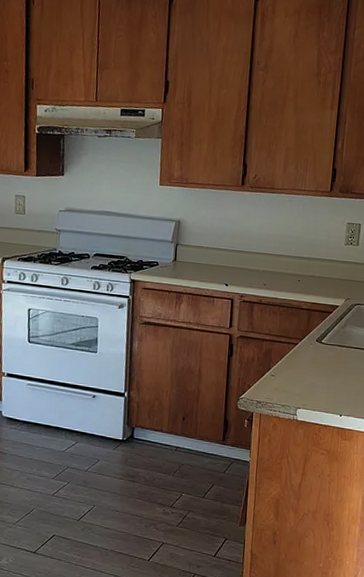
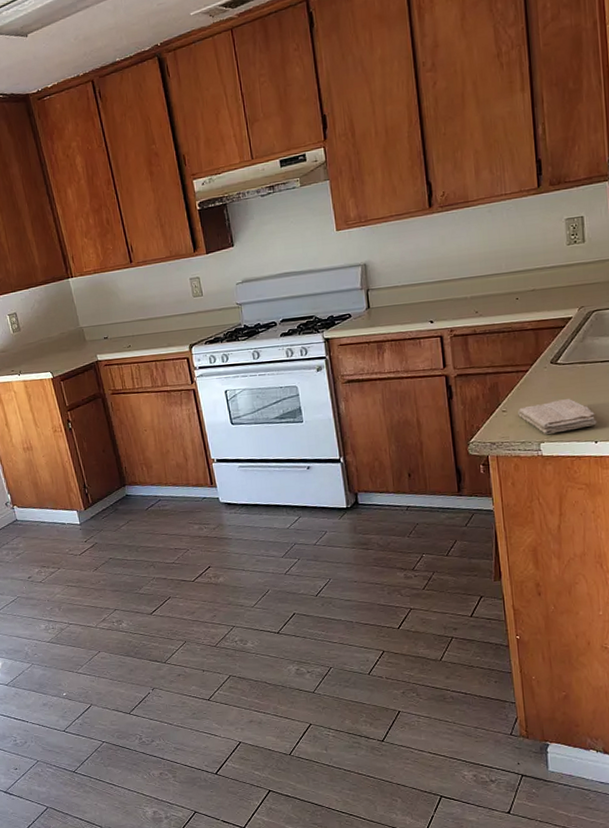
washcloth: none [284,374,344,403] -> present [518,399,597,434]

